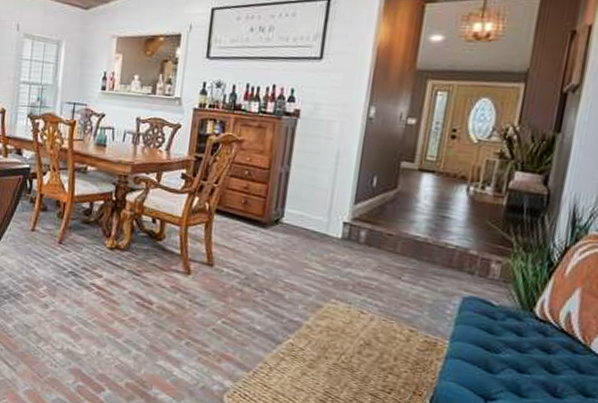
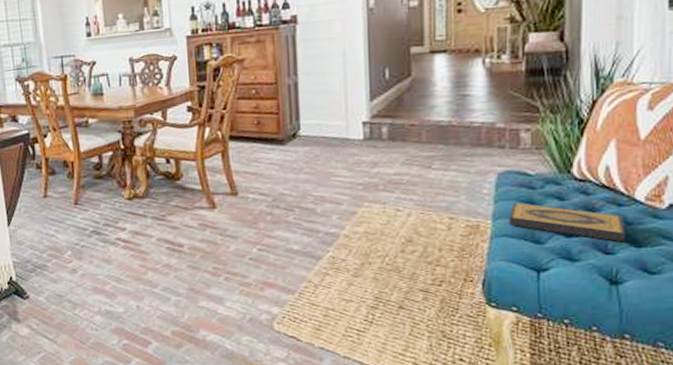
hardback book: none [466,328,577,389] -> present [509,202,625,243]

